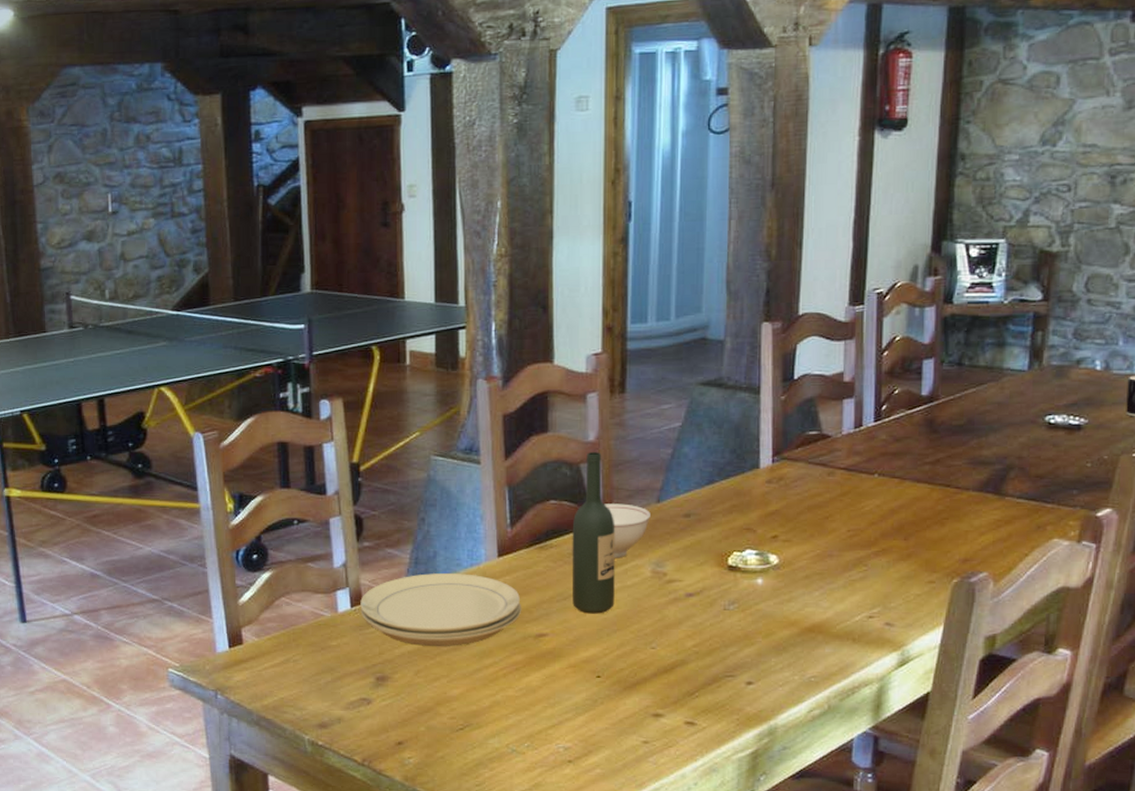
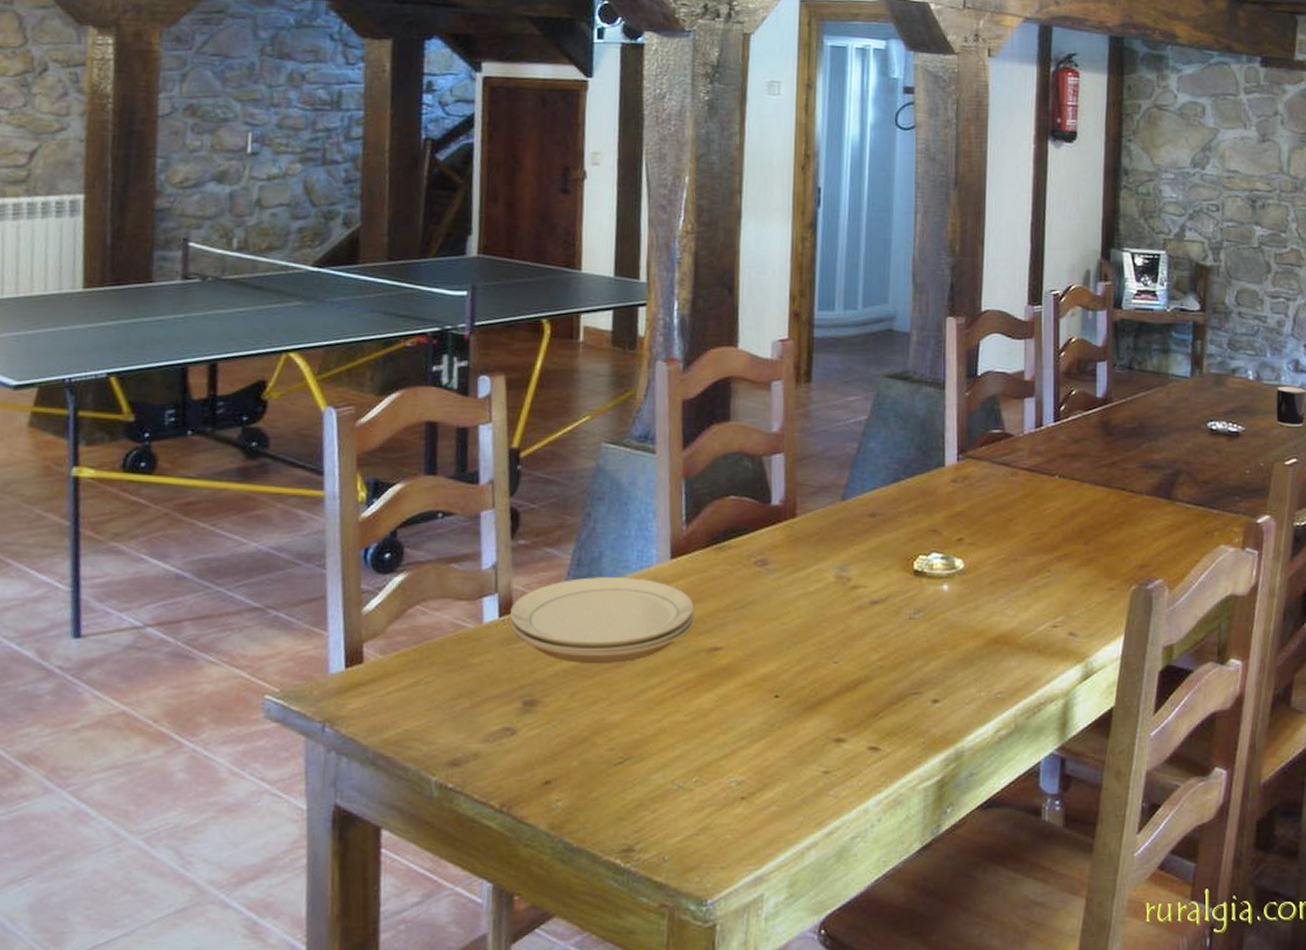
wine bottle: present [572,452,615,614] -> none [750,444,798,624]
bowl: present [604,504,650,558] -> none [787,501,835,561]

